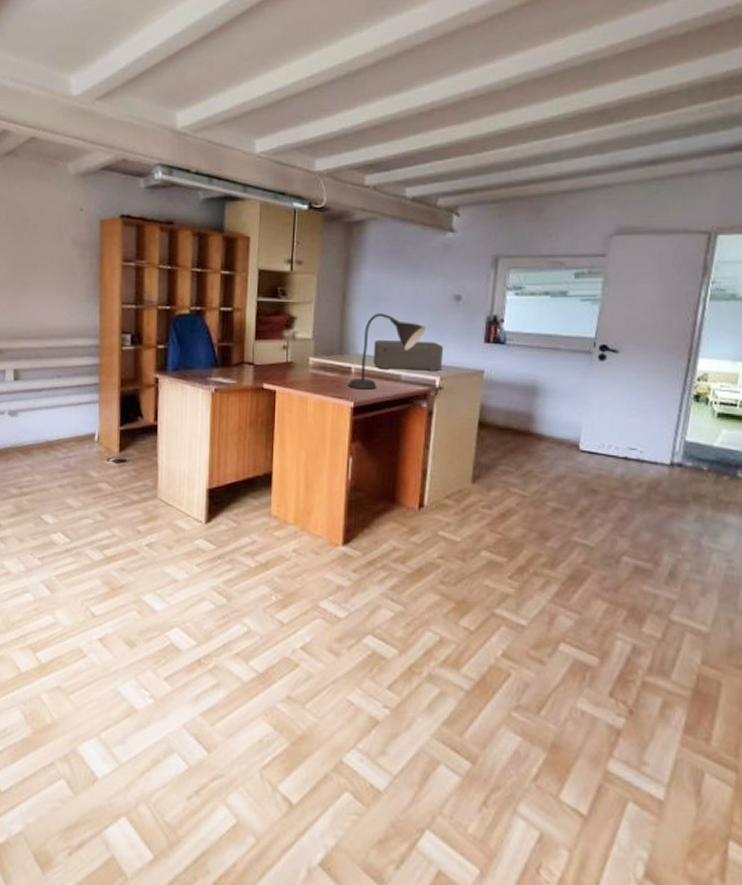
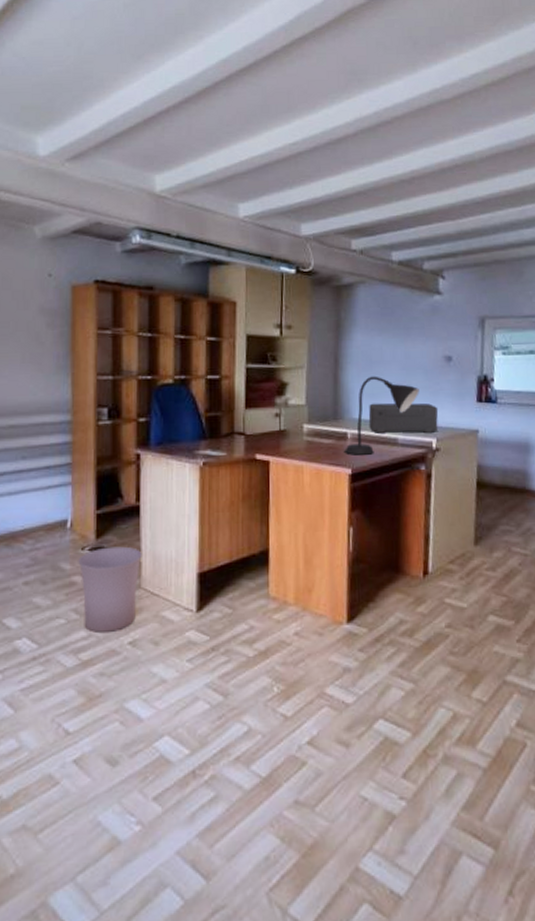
waste bin: none [104,460,159,534] -> present [78,546,142,633]

